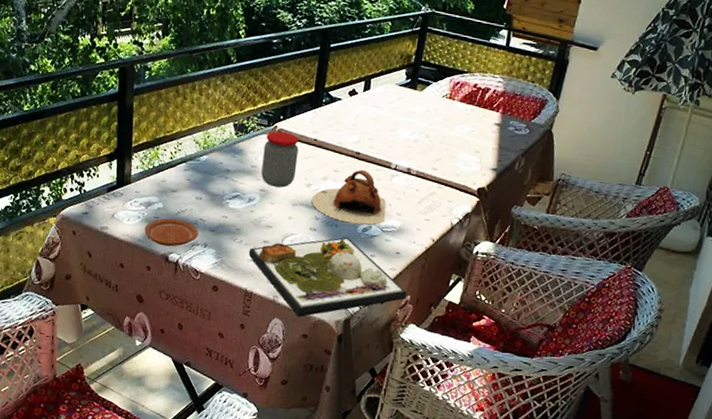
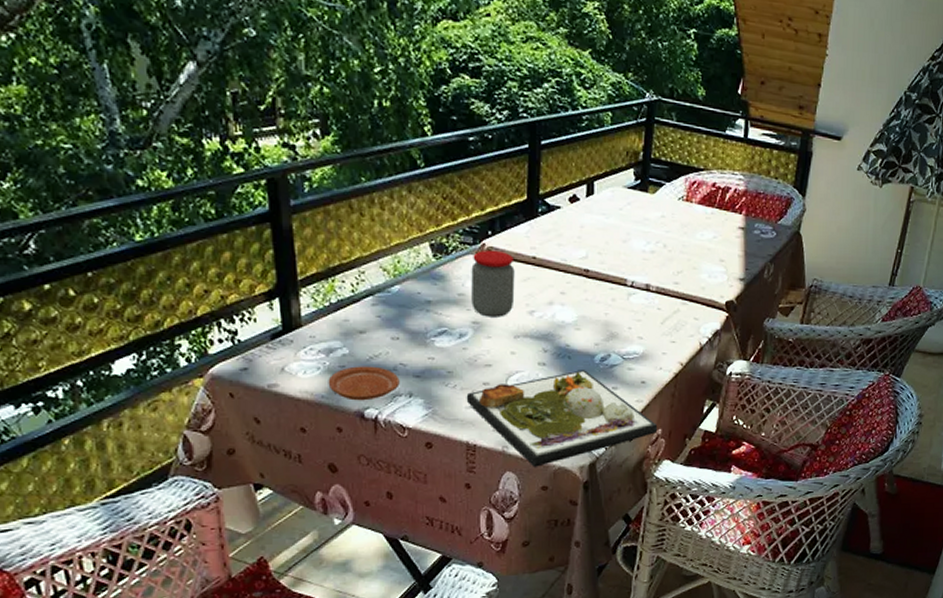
teapot: present [311,169,387,225] -> none [536,289,626,353]

